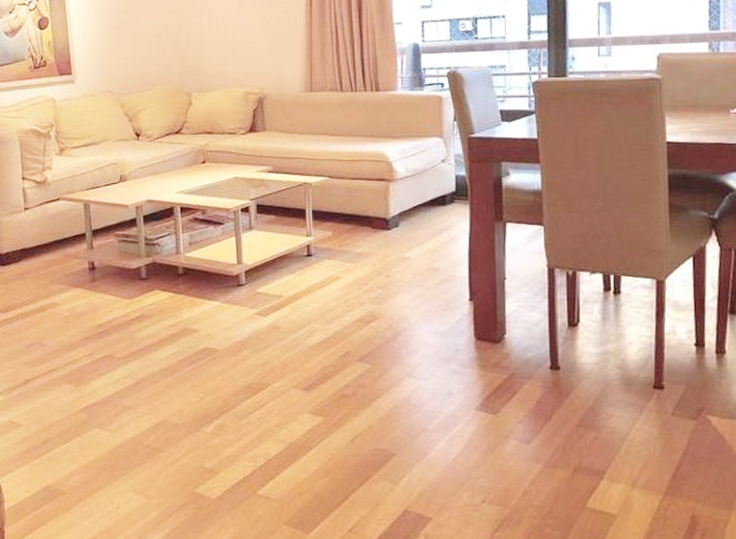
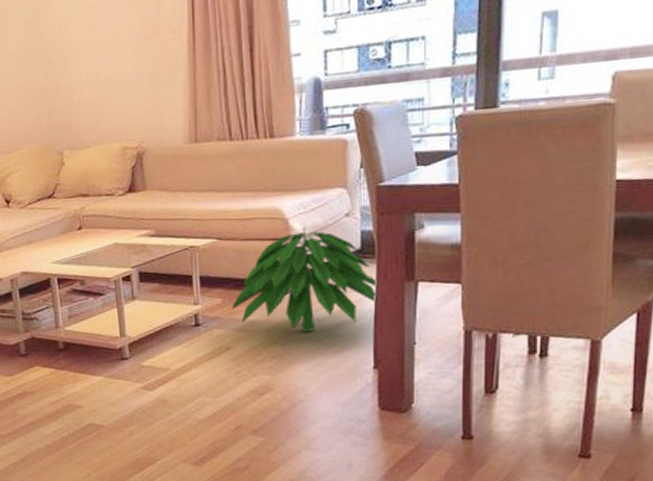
indoor plant: none [341,170,472,266] -> present [231,227,378,333]

